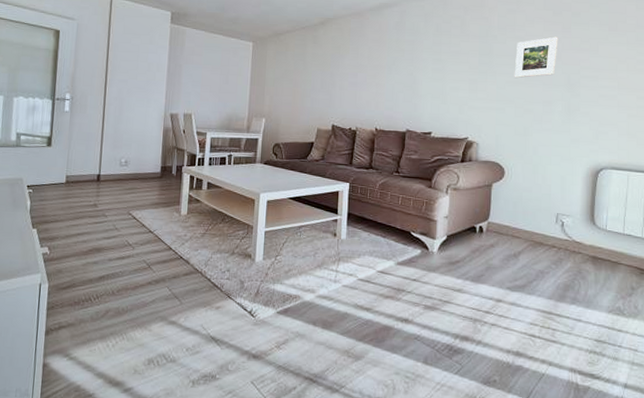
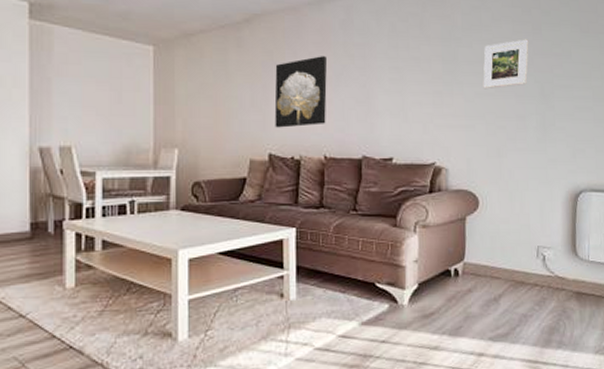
wall art: none [338,50,383,105] -> present [274,56,328,128]

